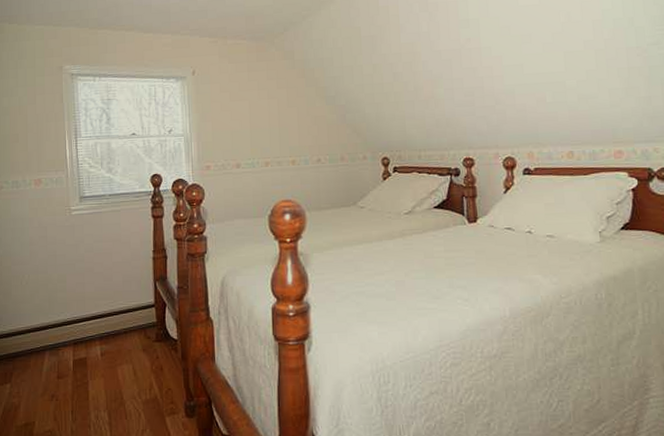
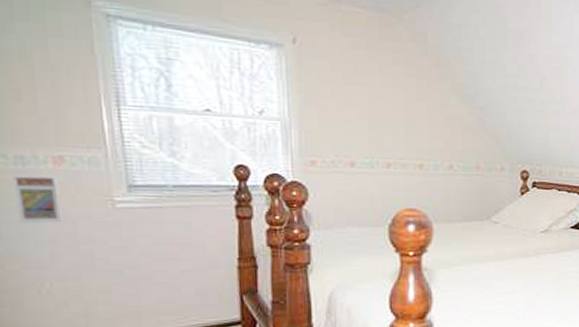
trading card display case: none [11,195,38,231] -> present [13,176,62,224]

